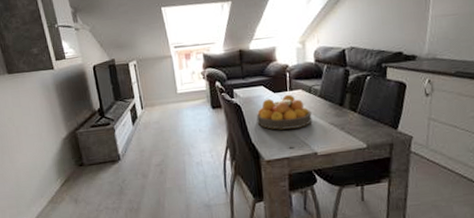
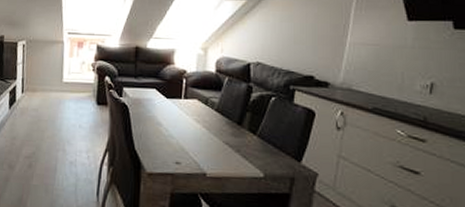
fruit bowl: present [256,94,312,130] -> none [143,102,205,142]

